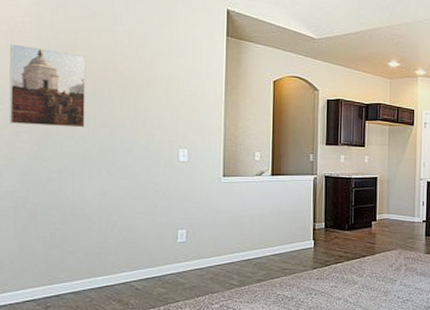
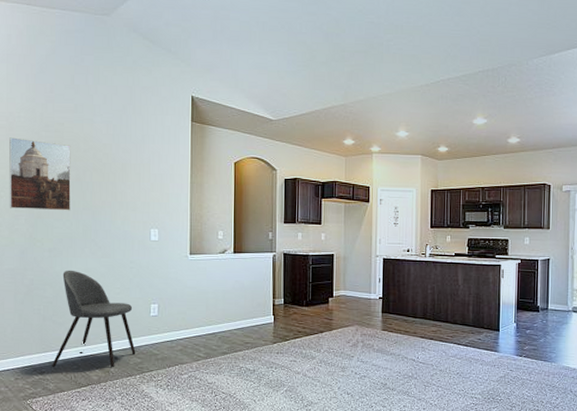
dining chair: none [59,192,160,302] -> present [52,270,136,368]

